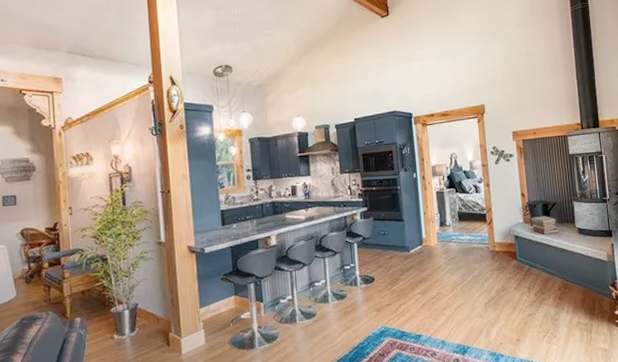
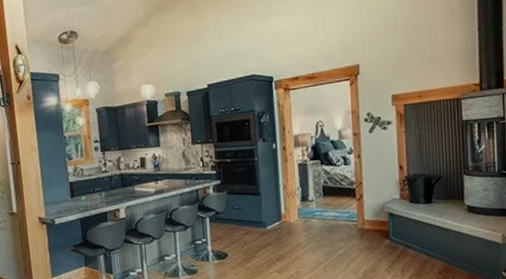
books: present [531,216,558,235] -> none [409,191,442,212]

